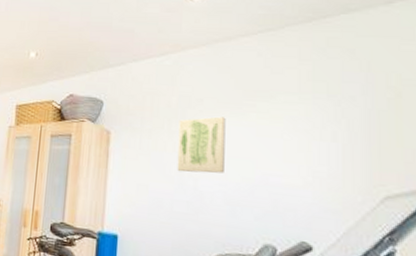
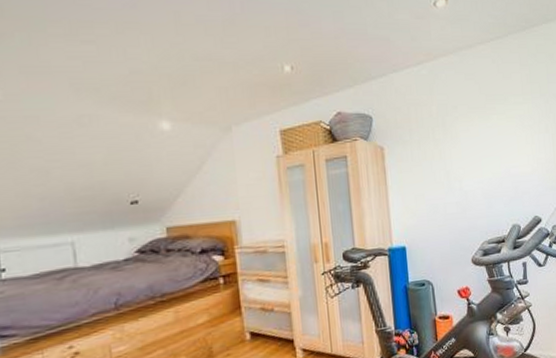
wall art: present [177,116,226,174] -> none [441,121,480,177]

